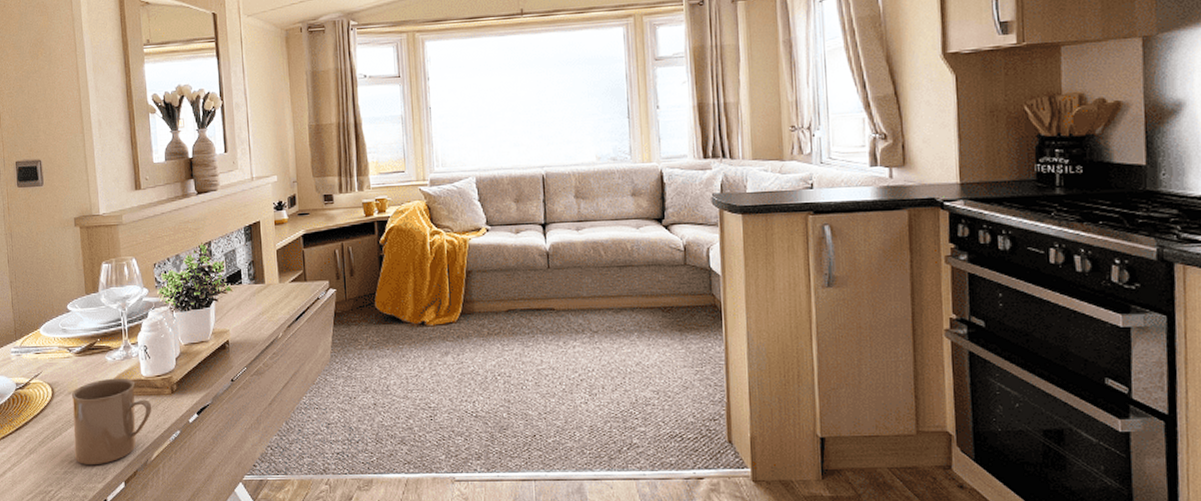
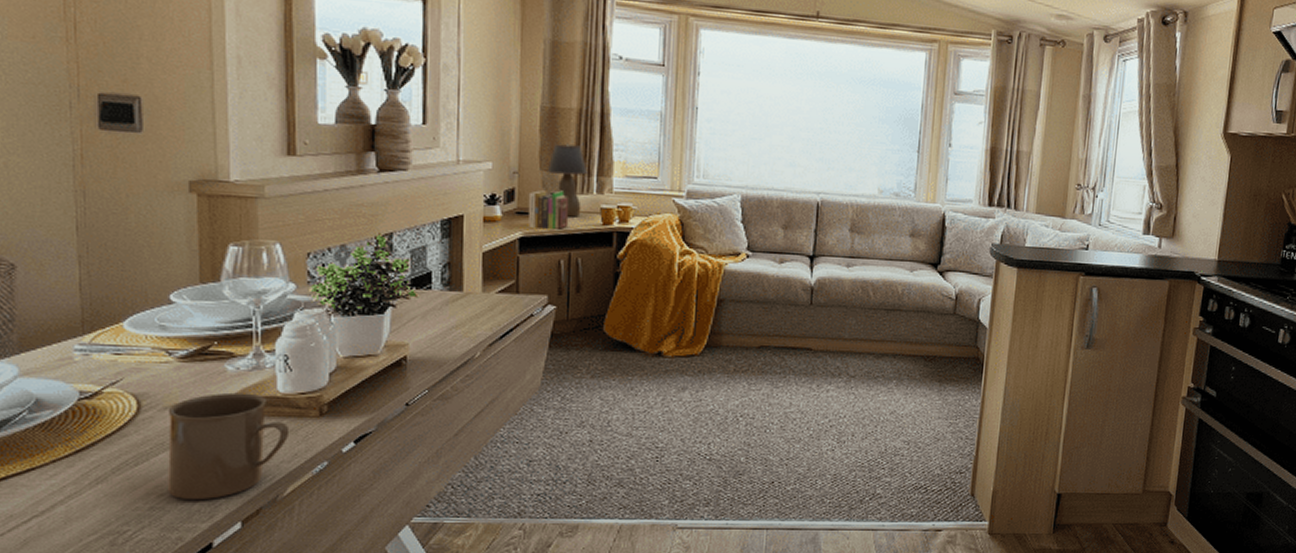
books: none [306,192,339,227] -> present [528,190,569,230]
table lamp: none [318,152,350,213] -> present [546,143,588,217]

